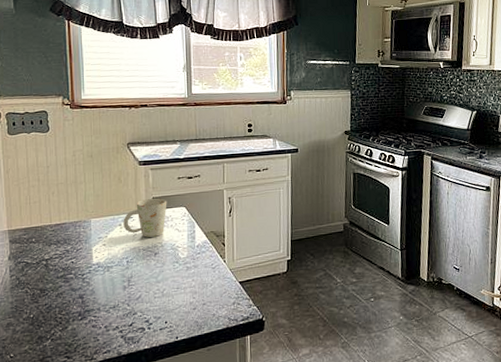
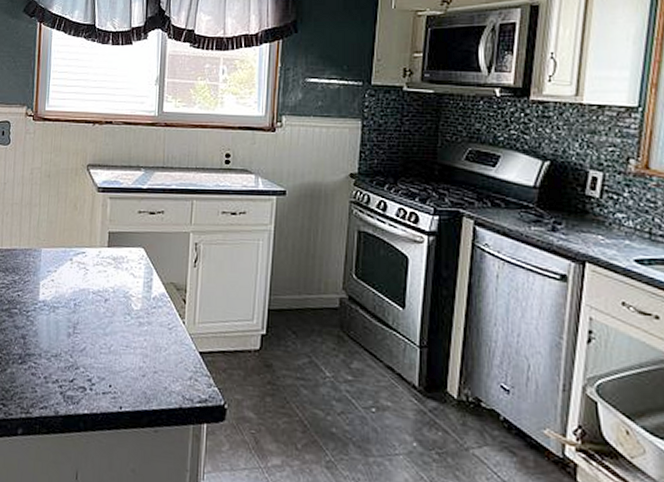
mug: present [123,198,167,238] -> none [74,232,124,280]

